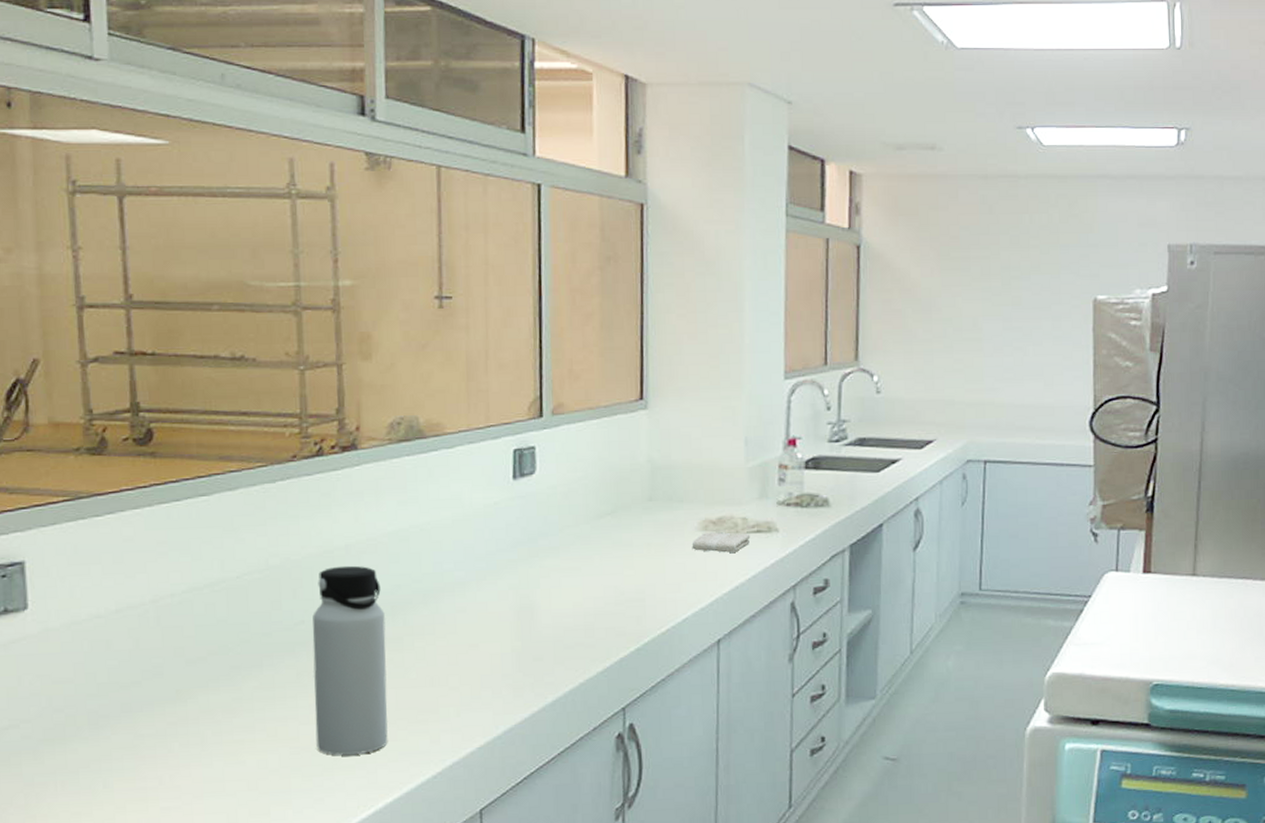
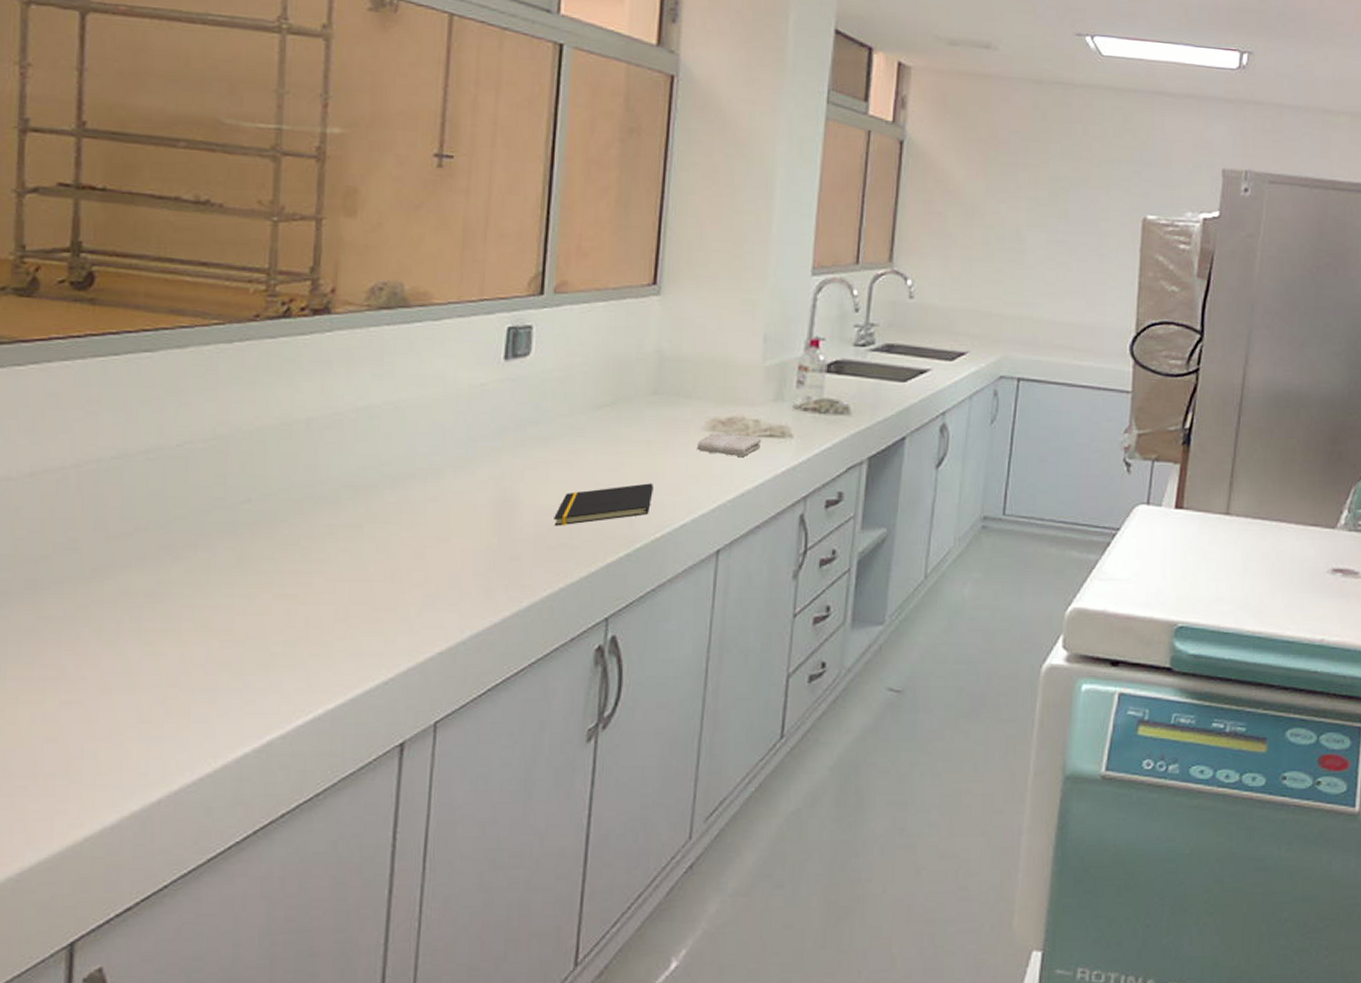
water bottle: present [312,565,388,755] -> none [252,441,345,652]
notepad: none [569,583,656,628] -> present [554,483,653,526]

